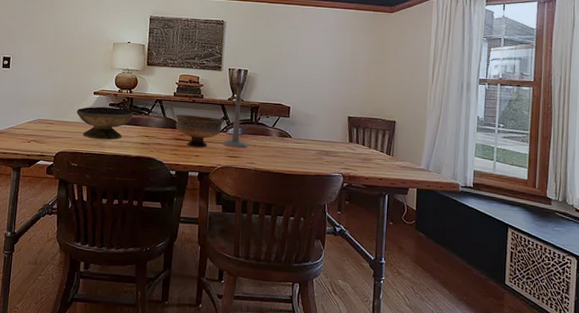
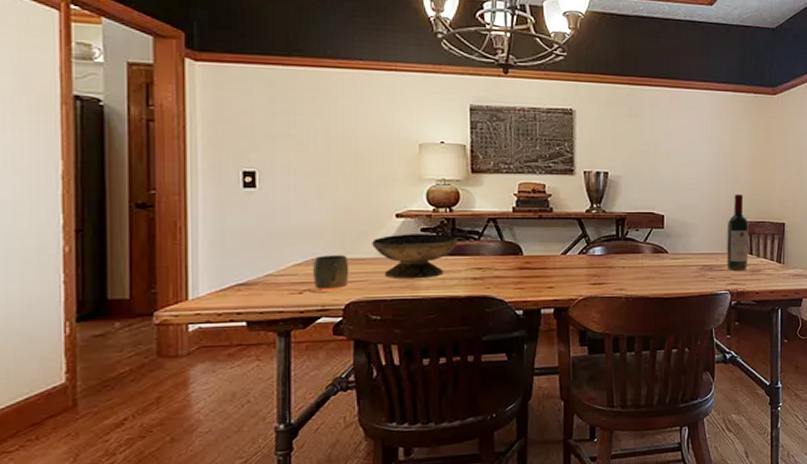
mug: none [38,117,61,142] -> present [313,255,349,289]
bowl: present [175,114,224,148] -> none [517,236,583,276]
candlestick: present [221,87,248,149] -> none [581,194,616,272]
wine bottle: none [341,94,363,158] -> present [727,194,749,271]

